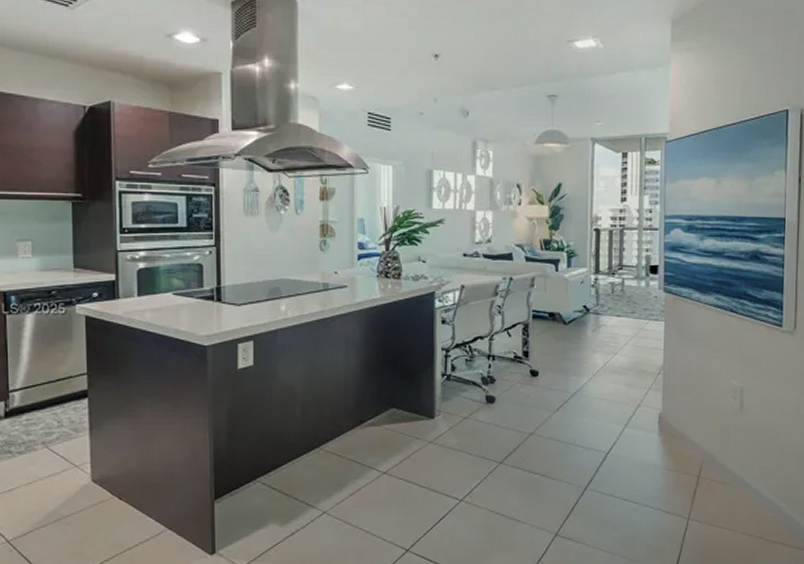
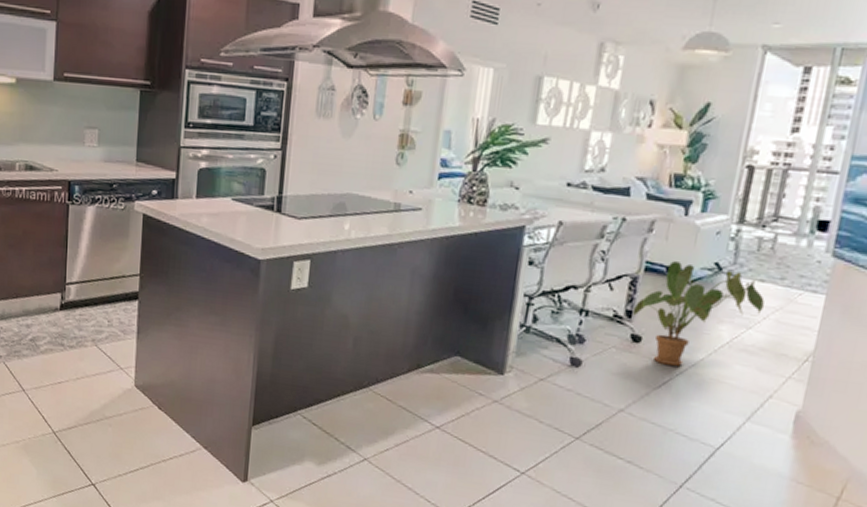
house plant: none [528,308,623,391] -> present [632,261,765,366]

